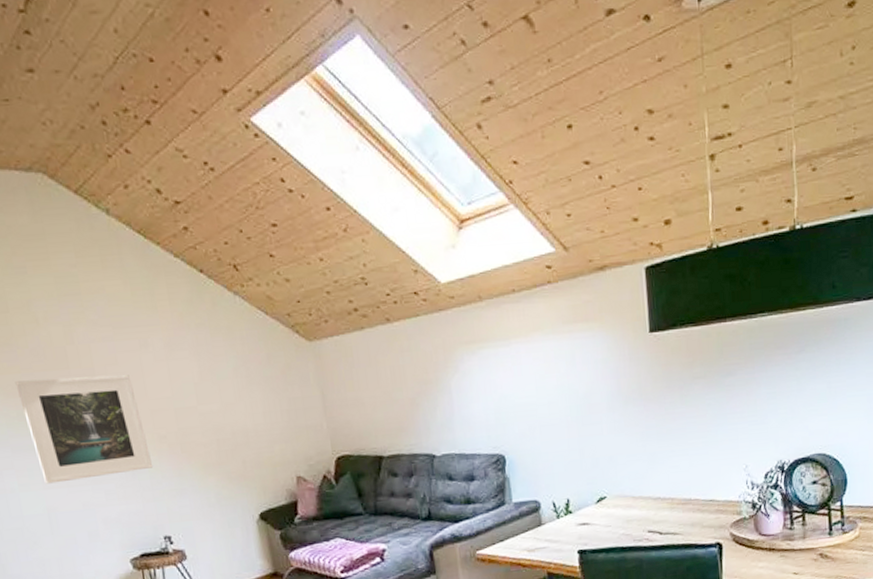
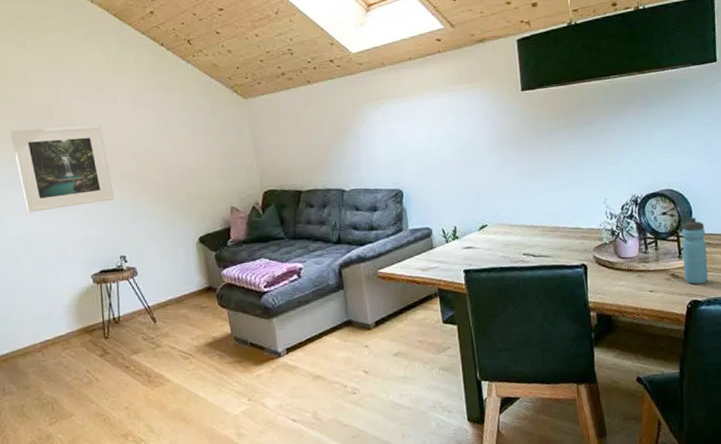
water bottle: none [833,486,862,565] -> present [682,217,708,284]

